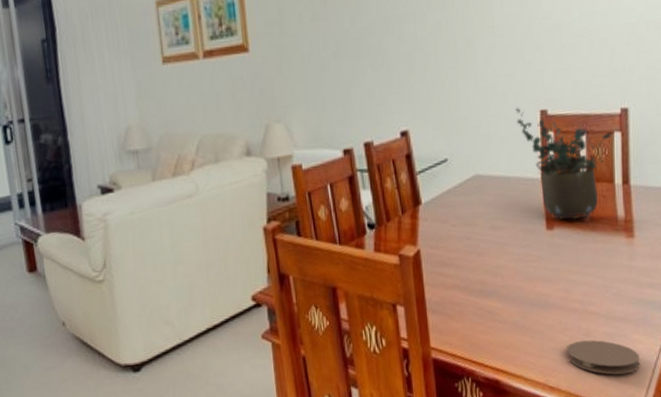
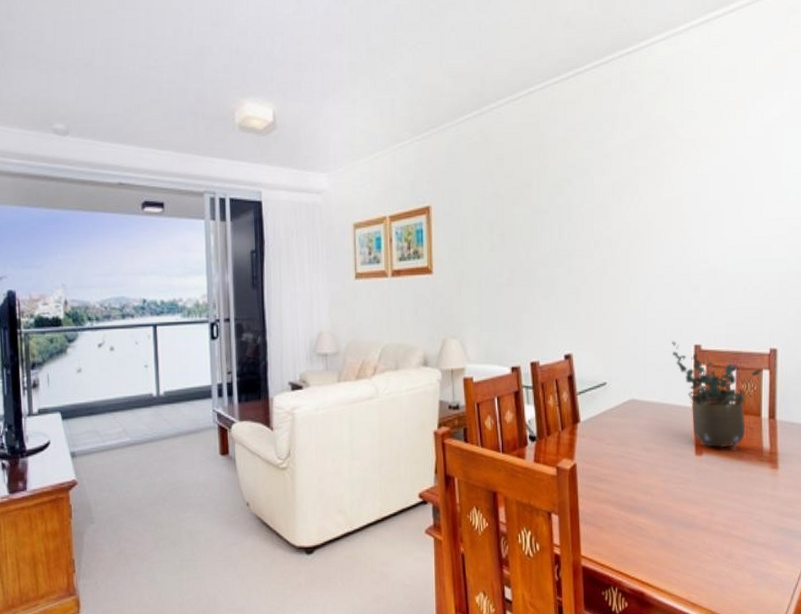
coaster: present [566,340,641,375] -> none [709,562,780,598]

